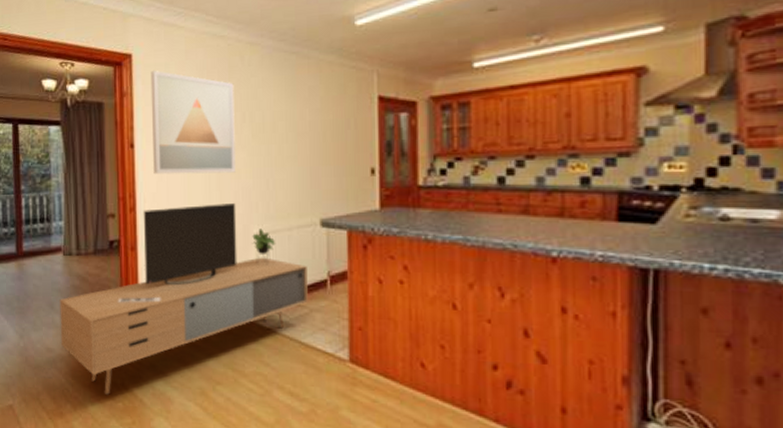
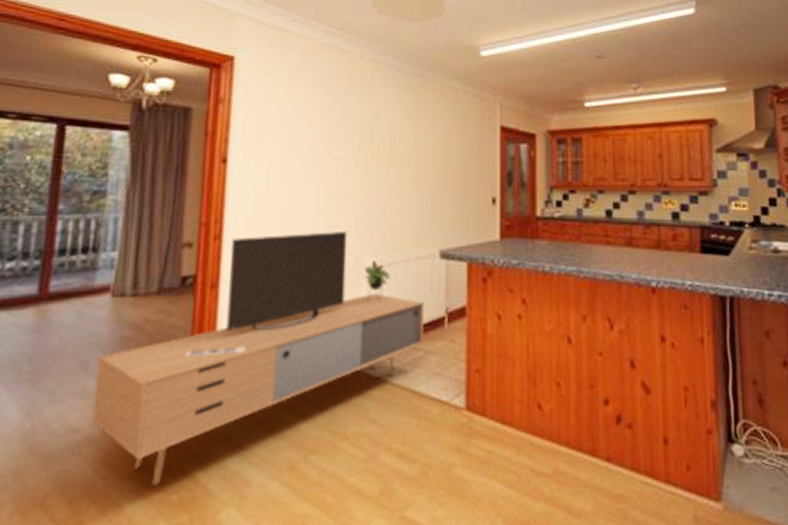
wall art: present [150,70,236,175] -> none [249,78,353,197]

